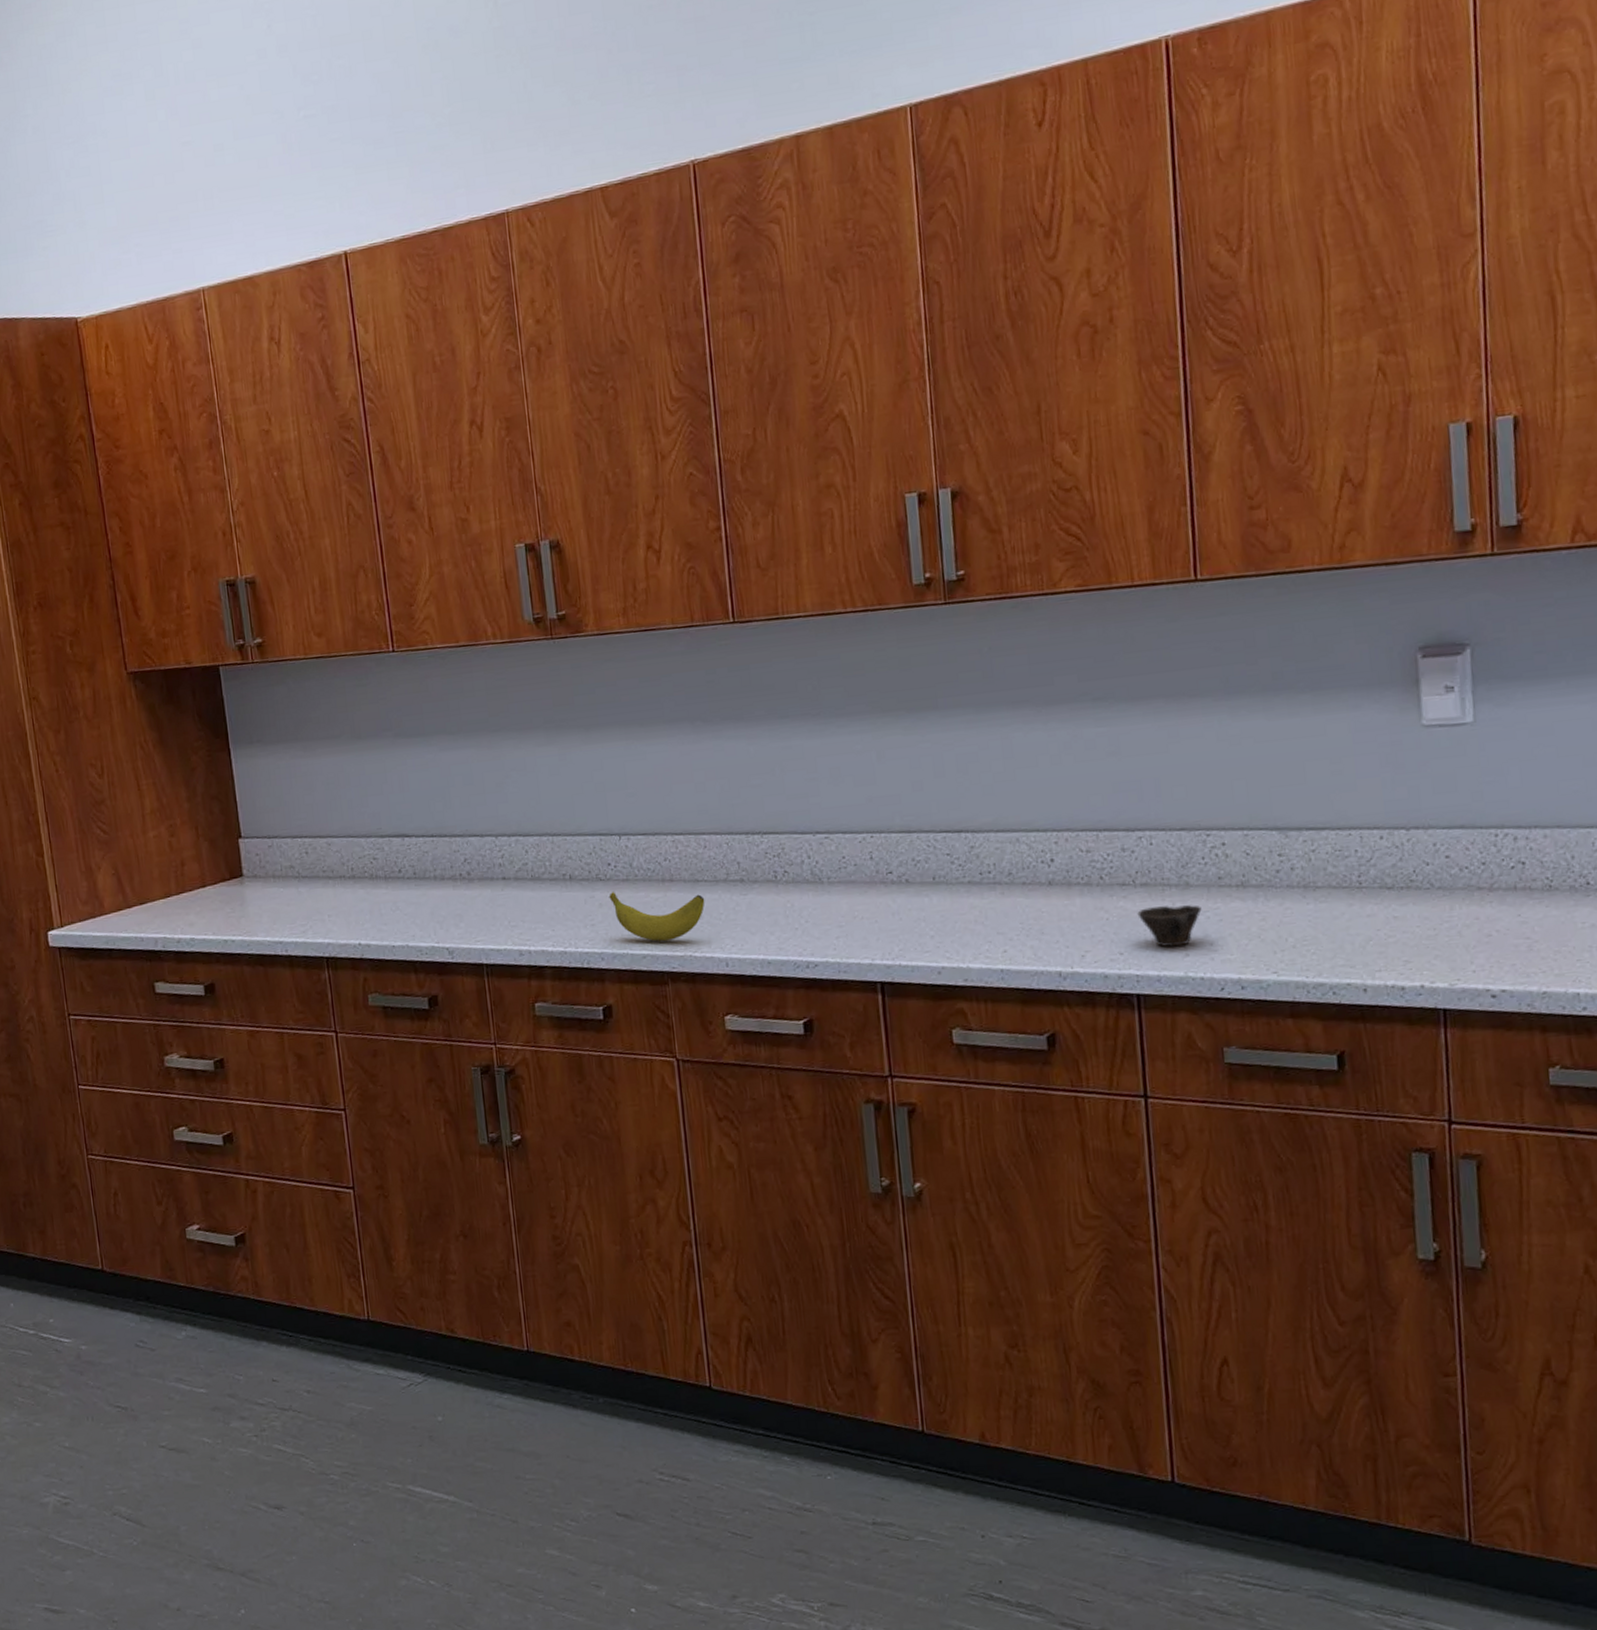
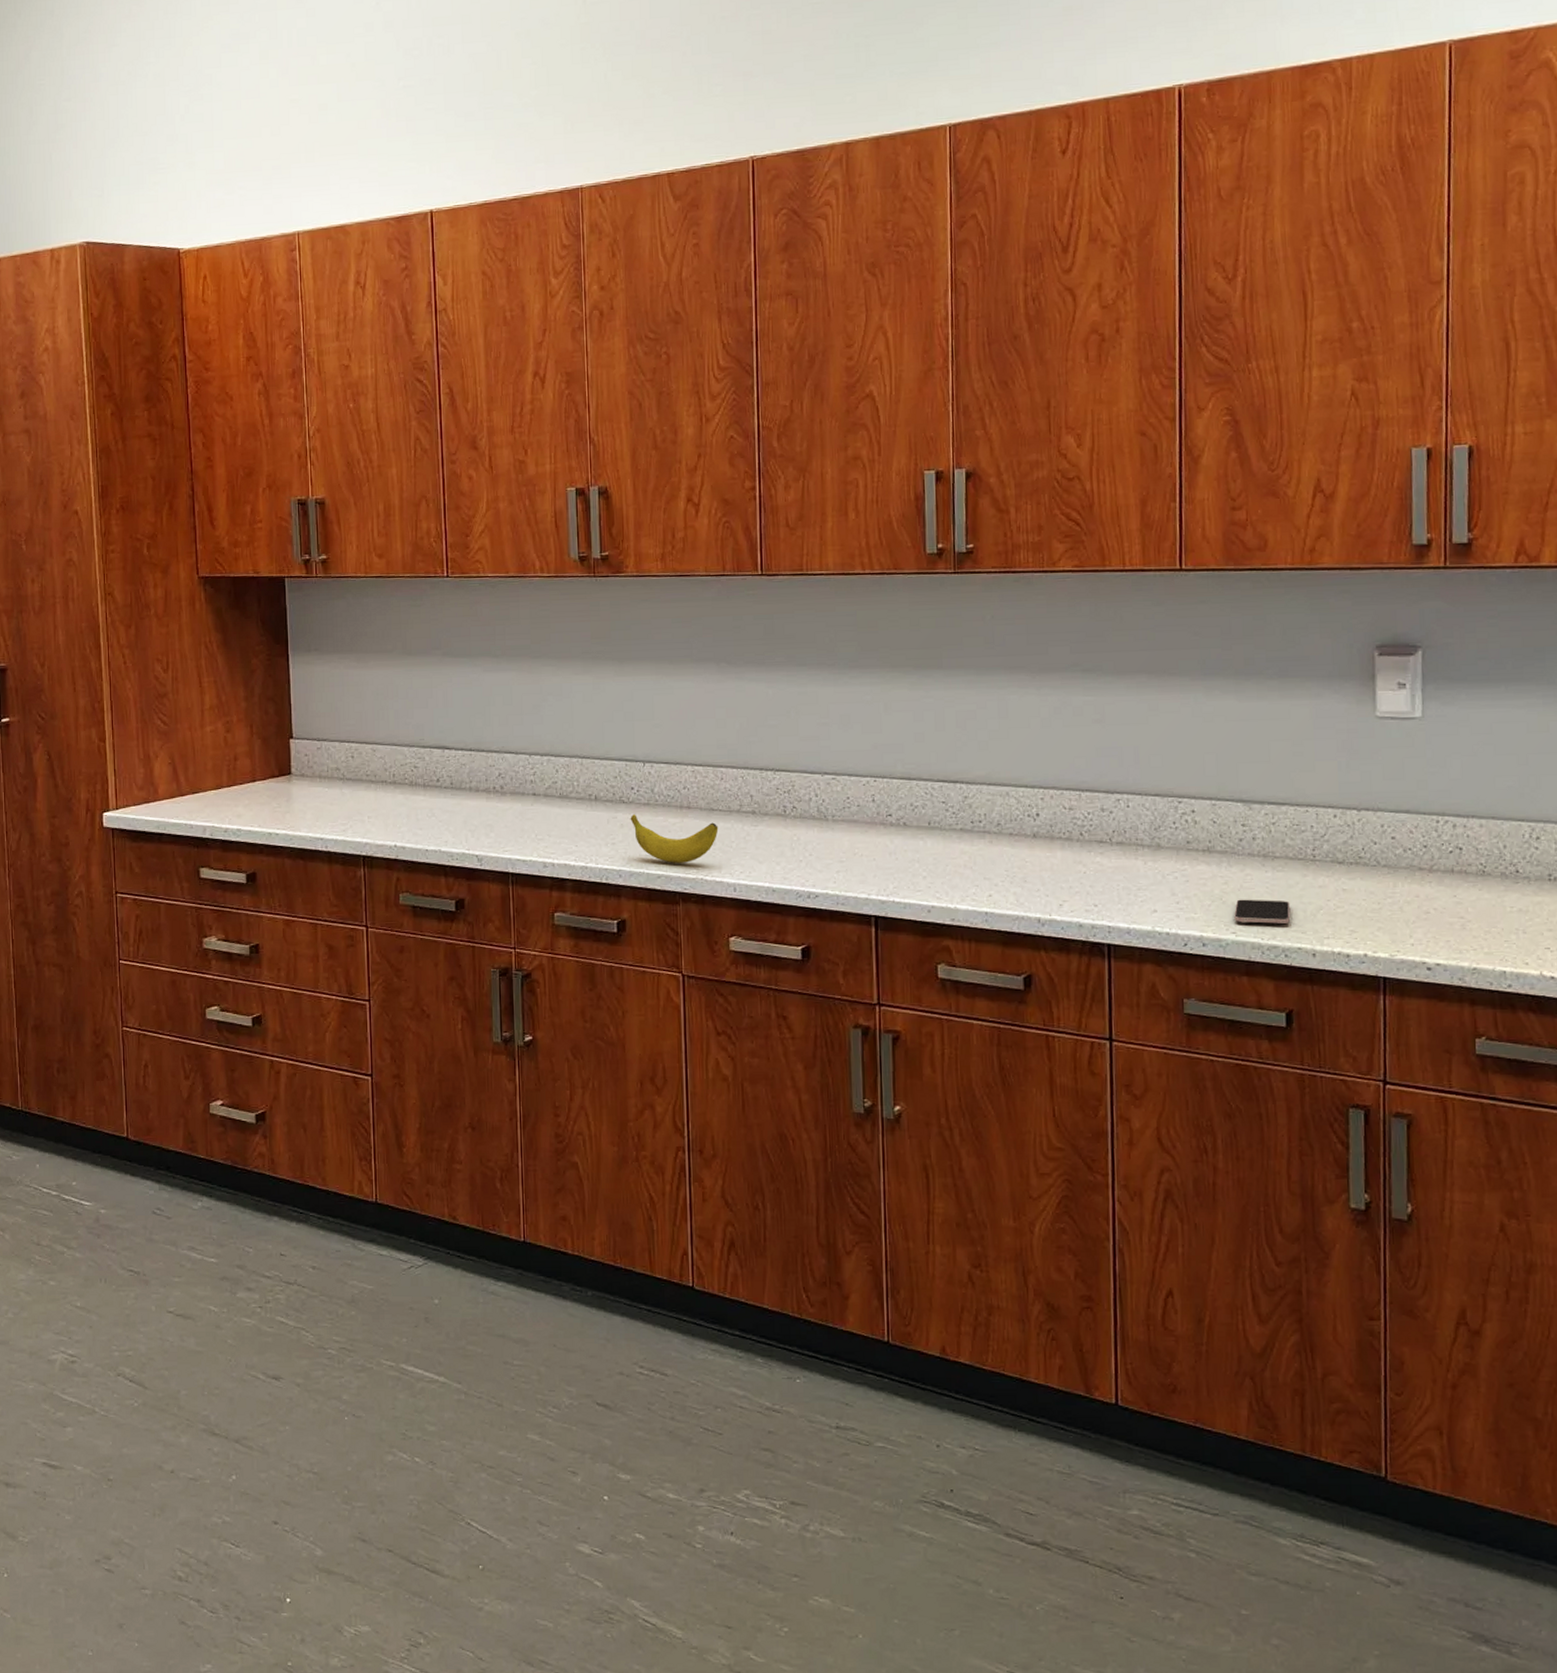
cup: present [1137,905,1202,947] -> none [1112,864,1171,903]
smartphone: none [1274,933,1337,962] -> present [1234,899,1291,924]

